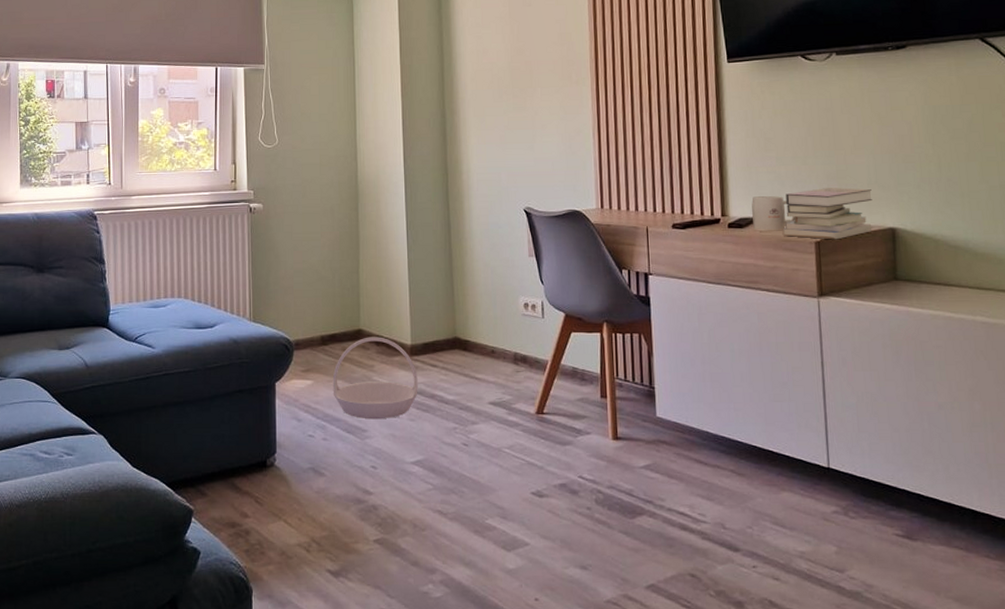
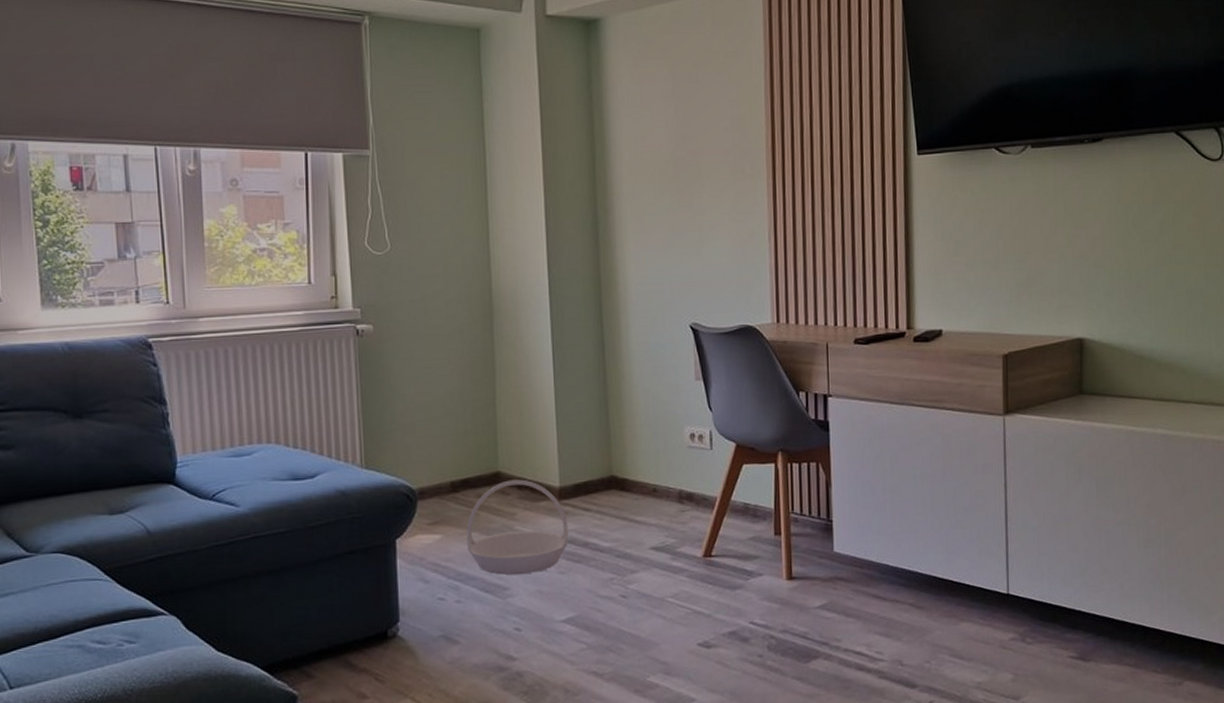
mug: present [751,196,795,232] -> none [938,306,983,346]
books: present [782,187,872,240] -> none [970,295,1062,353]

